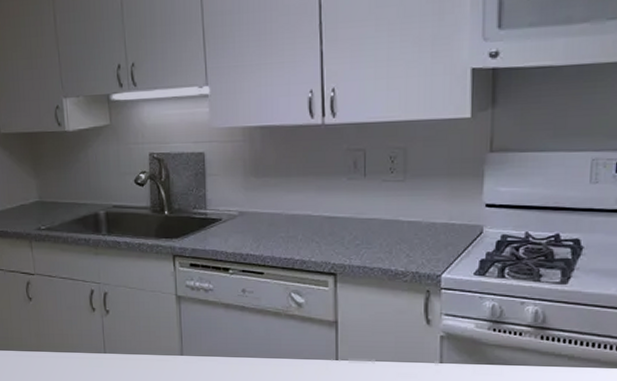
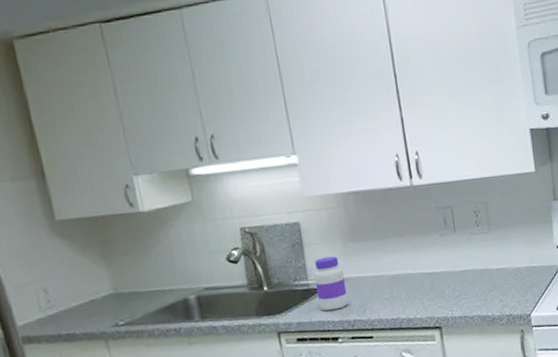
jar: none [213,189,243,242] -> present [314,256,349,311]

